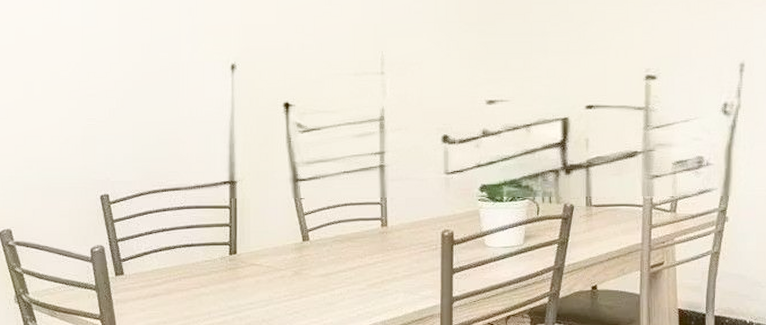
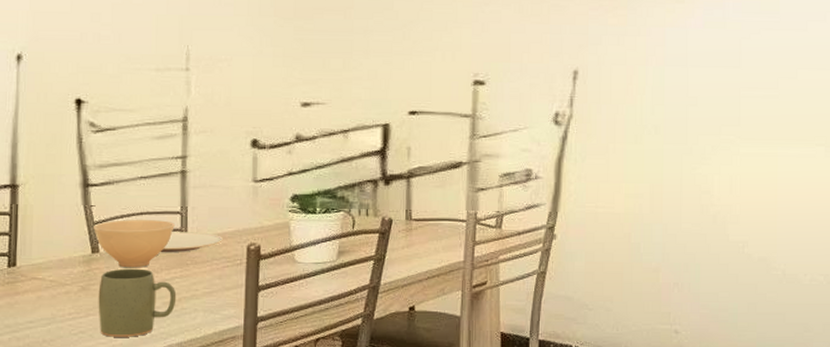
bowl: none [304,210,376,254] -> present [94,220,175,268]
mug: none [310,254,379,316] -> present [98,268,177,337]
plate: none [363,221,419,240] -> present [160,232,223,253]

